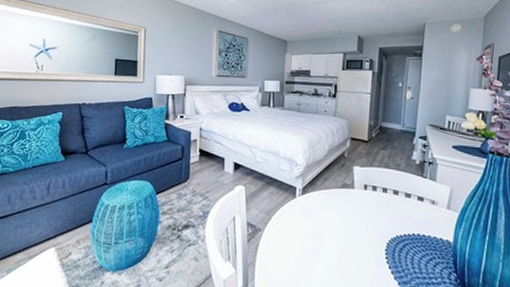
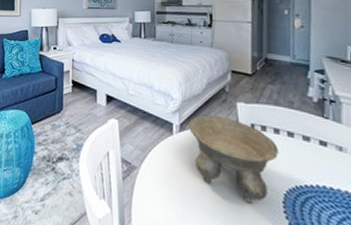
bowl: none [309,178,385,254] -> present [188,115,279,204]

